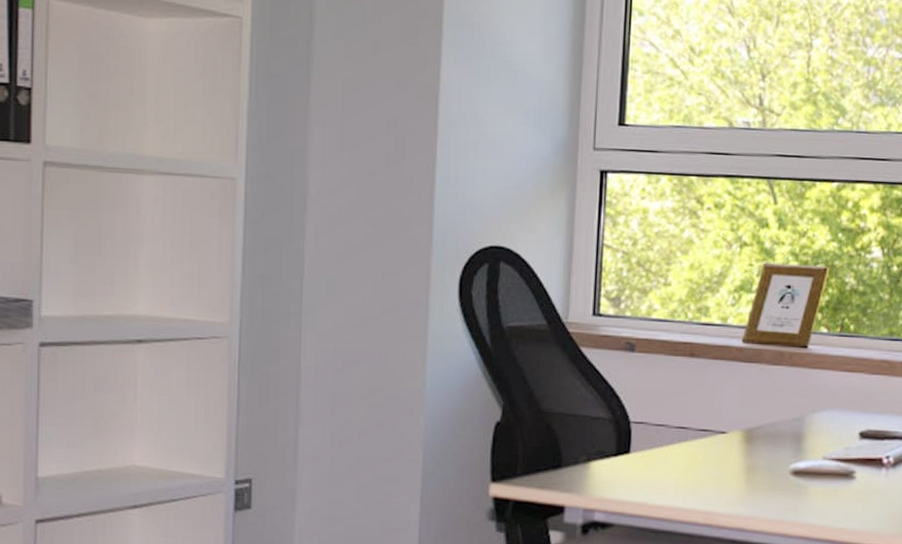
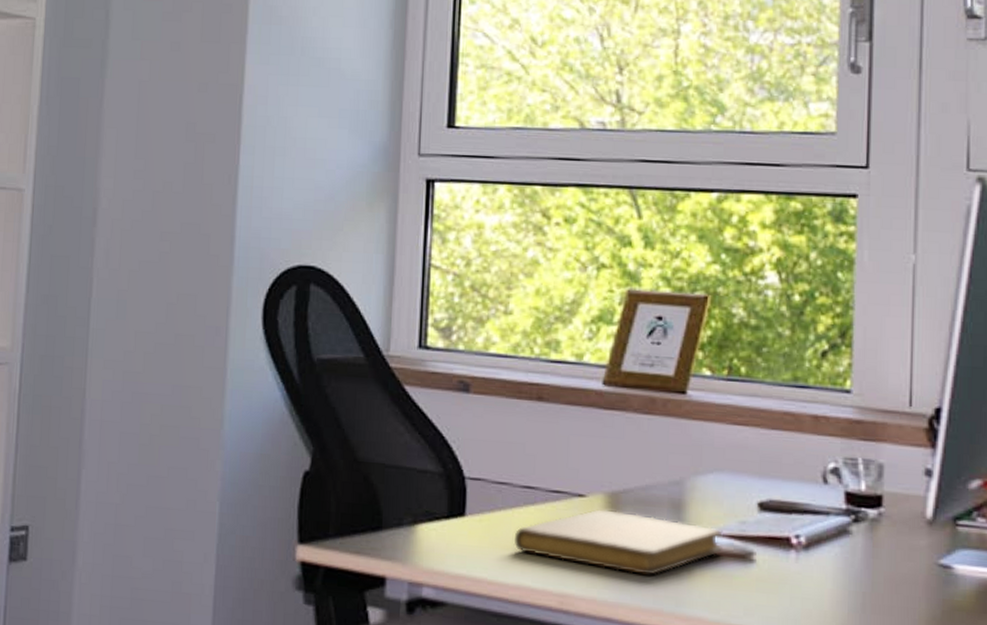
notebook: none [669,443,831,493] -> present [513,509,722,575]

